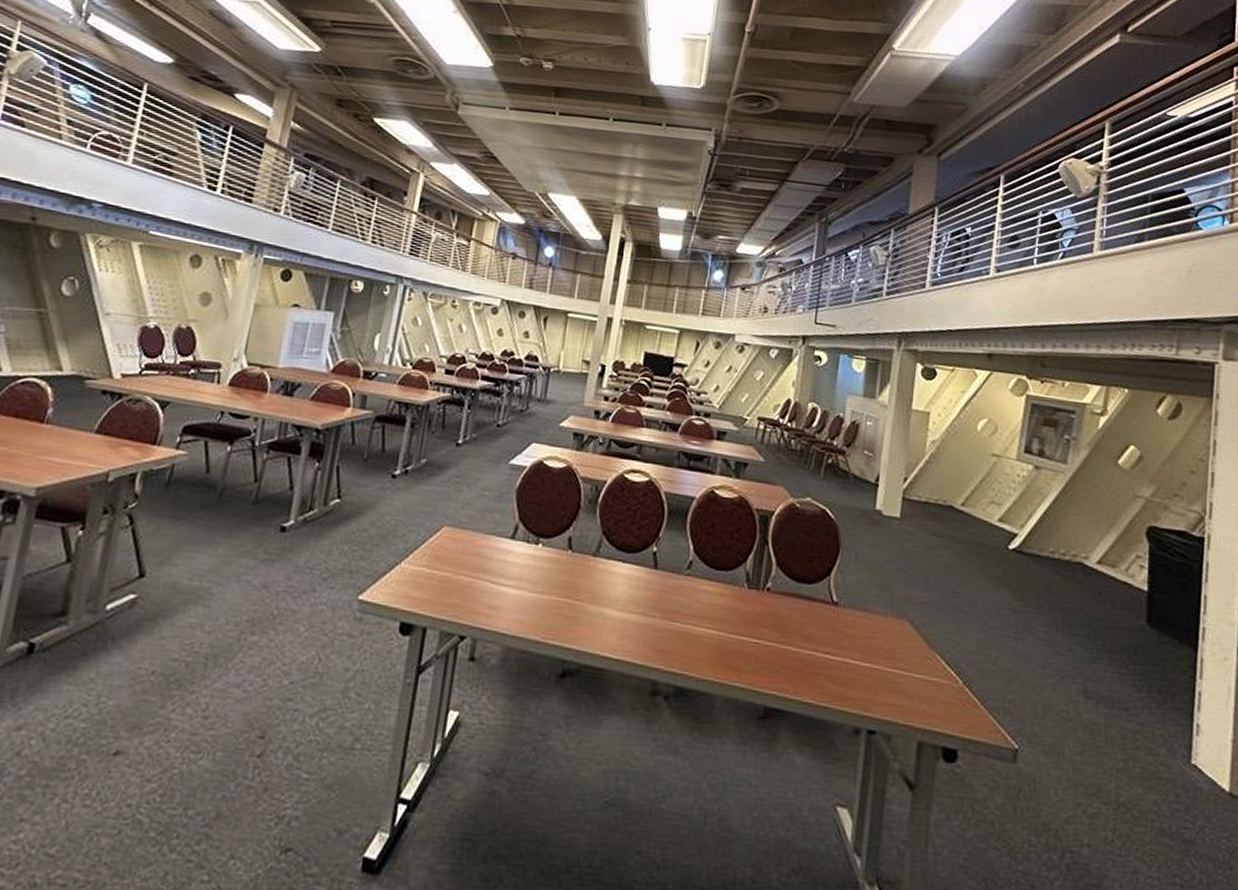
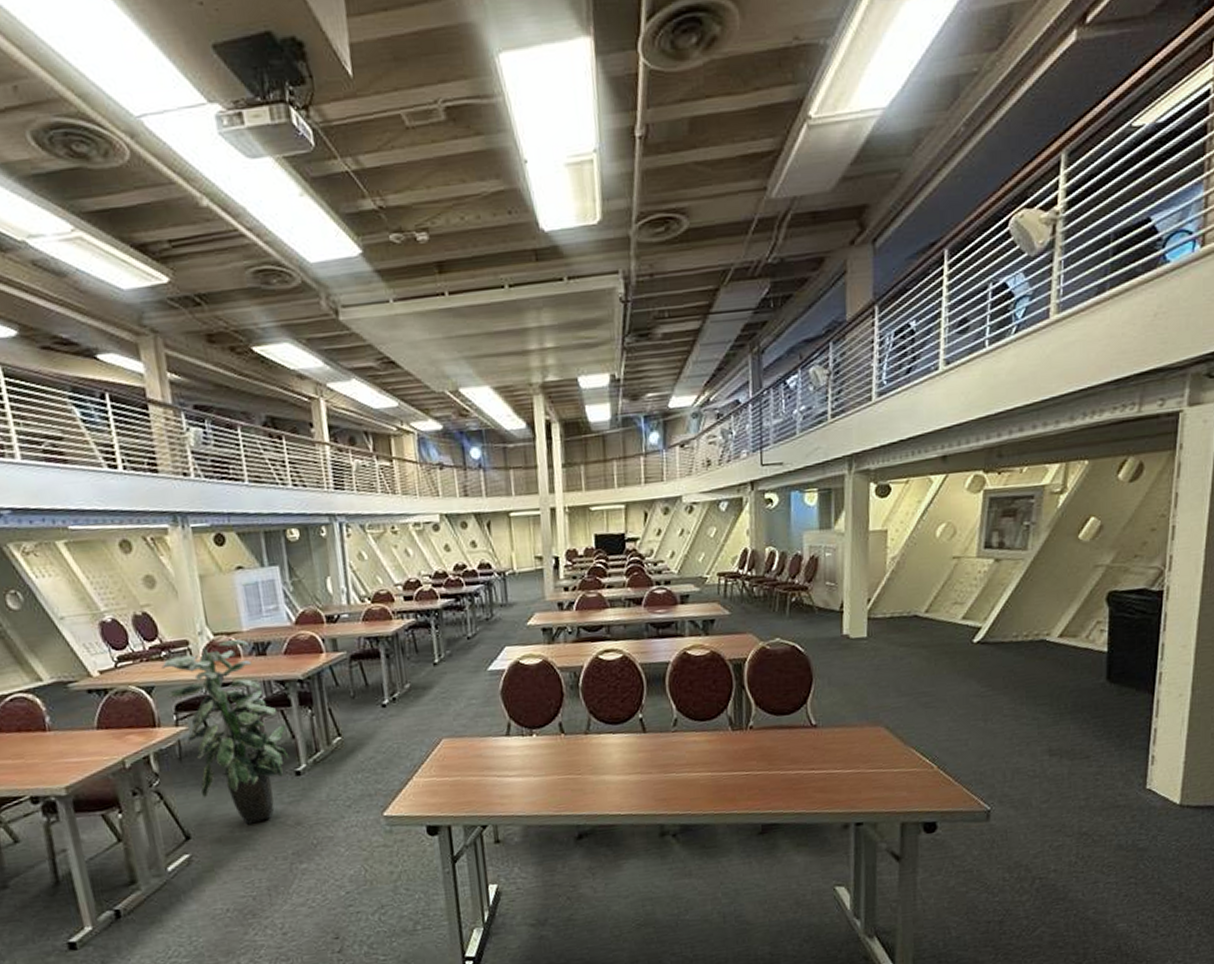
indoor plant: none [175,373,288,576] -> present [161,639,290,825]

